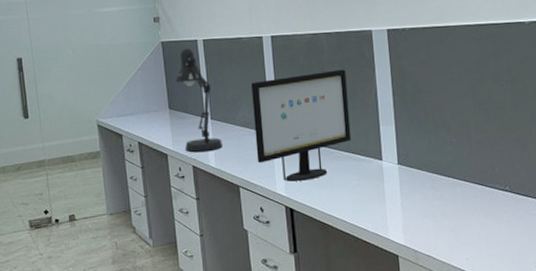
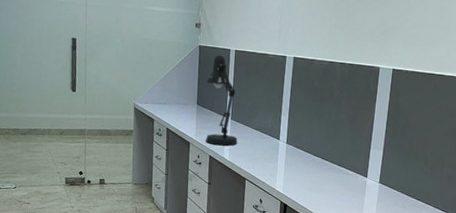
computer monitor: present [251,69,352,182] -> none [264,94,351,184]

